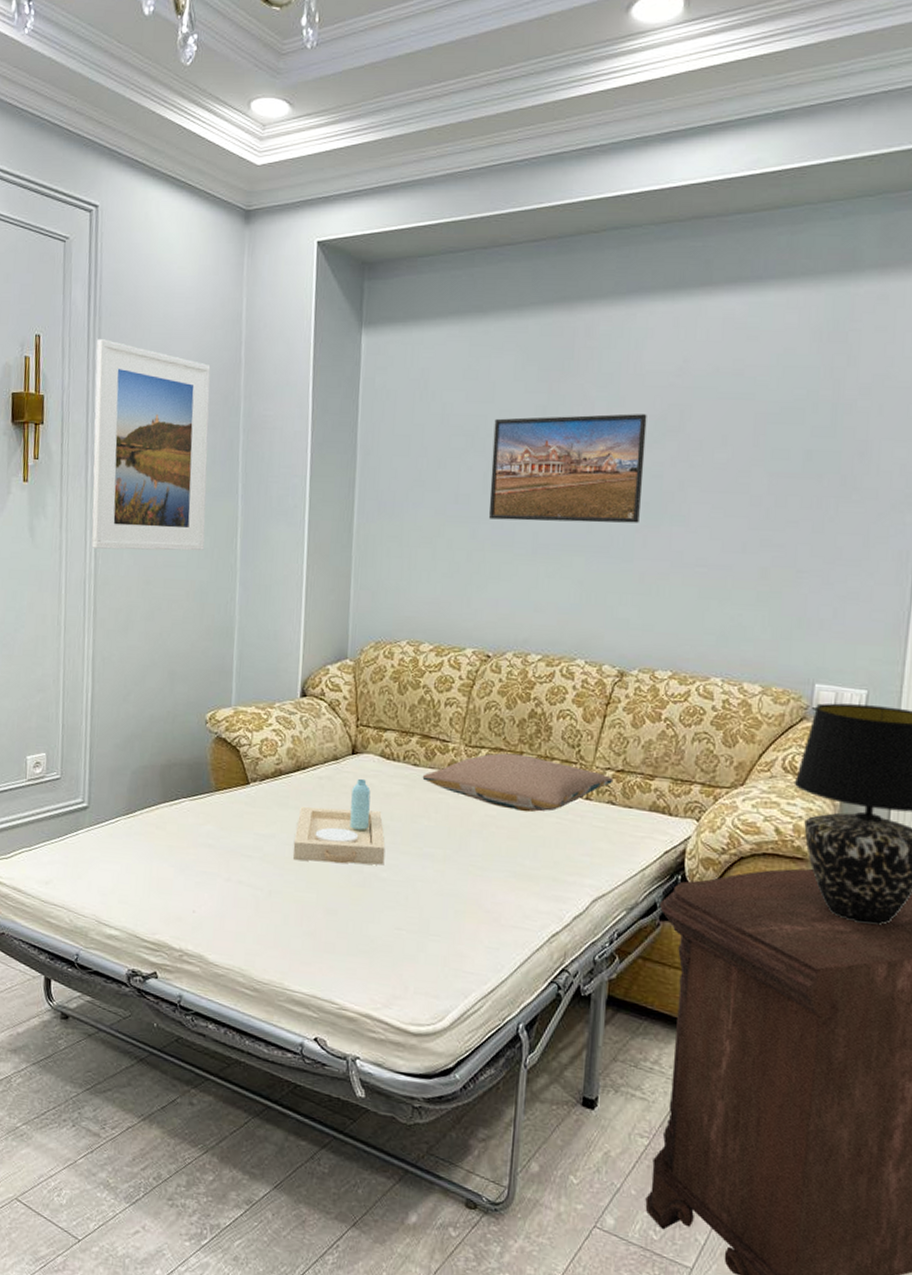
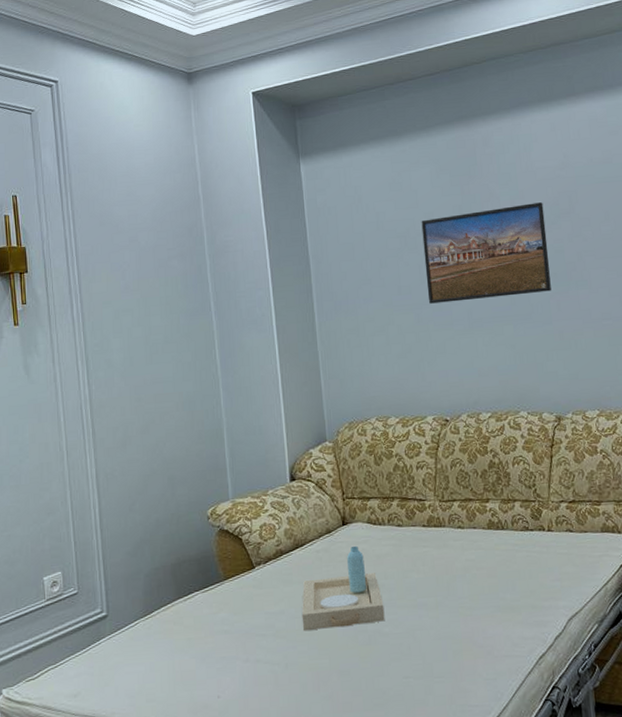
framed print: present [91,339,211,551] -> none [69,192,187,376]
pillow: present [422,753,614,812] -> none [407,501,568,552]

